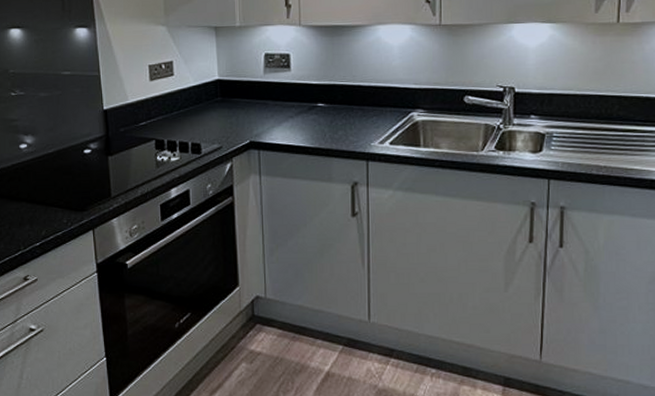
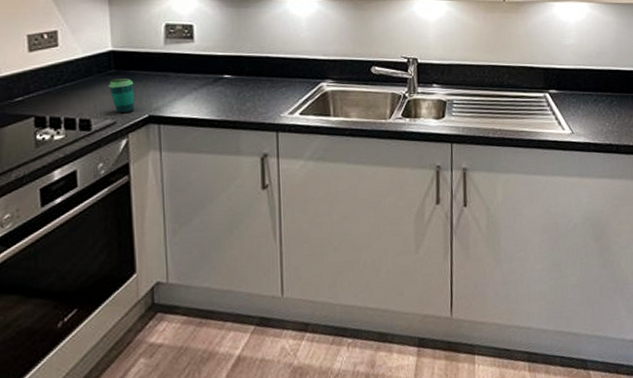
cup: none [216,106,238,138] -> present [109,78,134,113]

